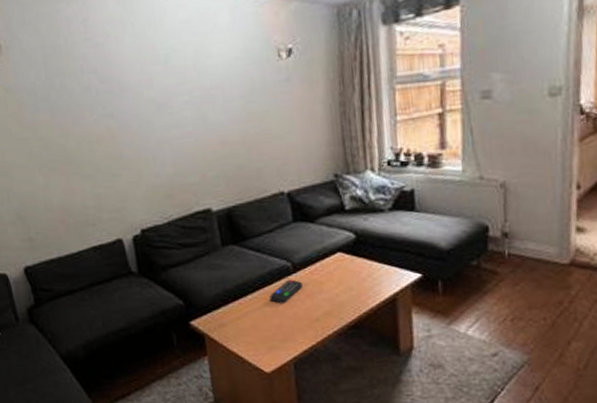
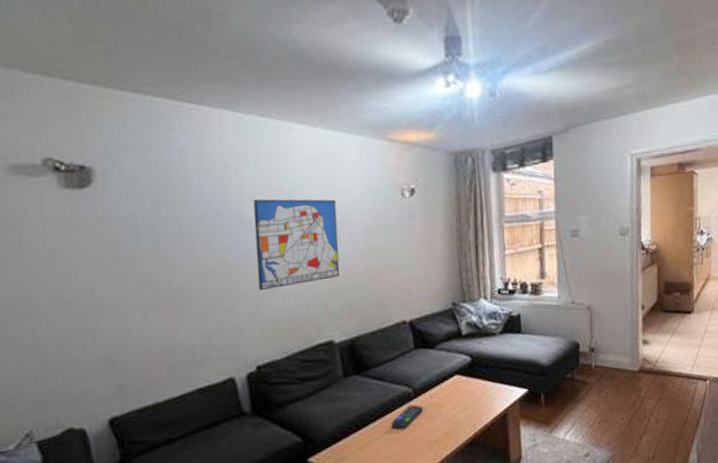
wall art: none [132,63,216,156] -> present [253,199,340,290]

